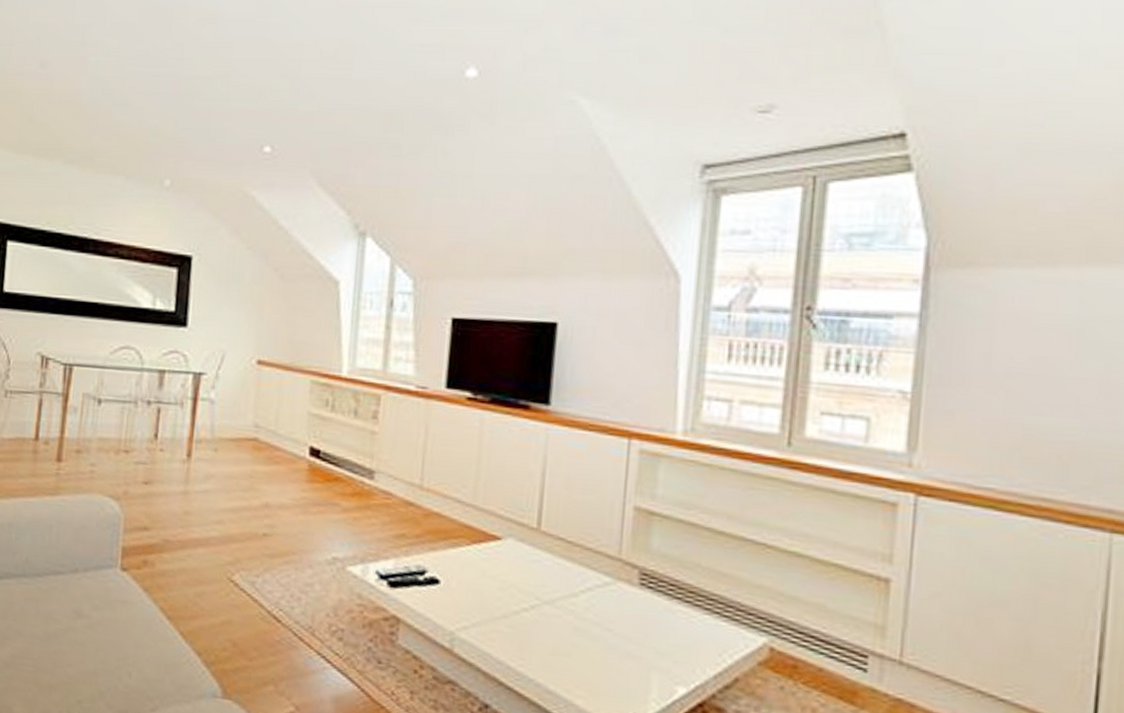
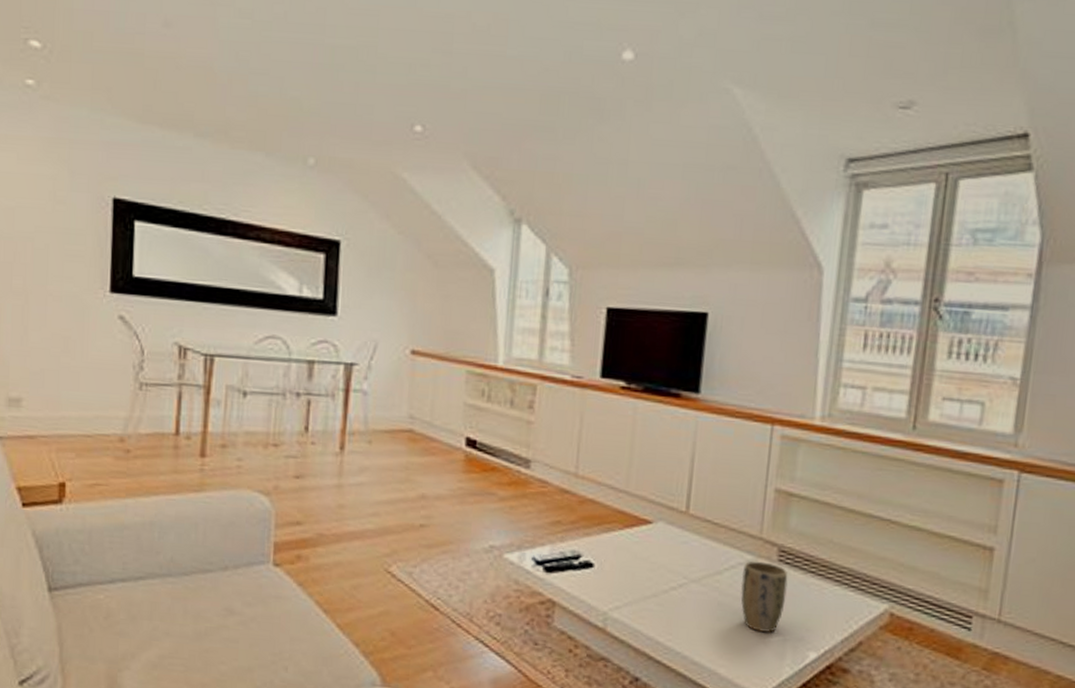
plant pot: none [599,583,651,663] -> present [740,561,788,632]

